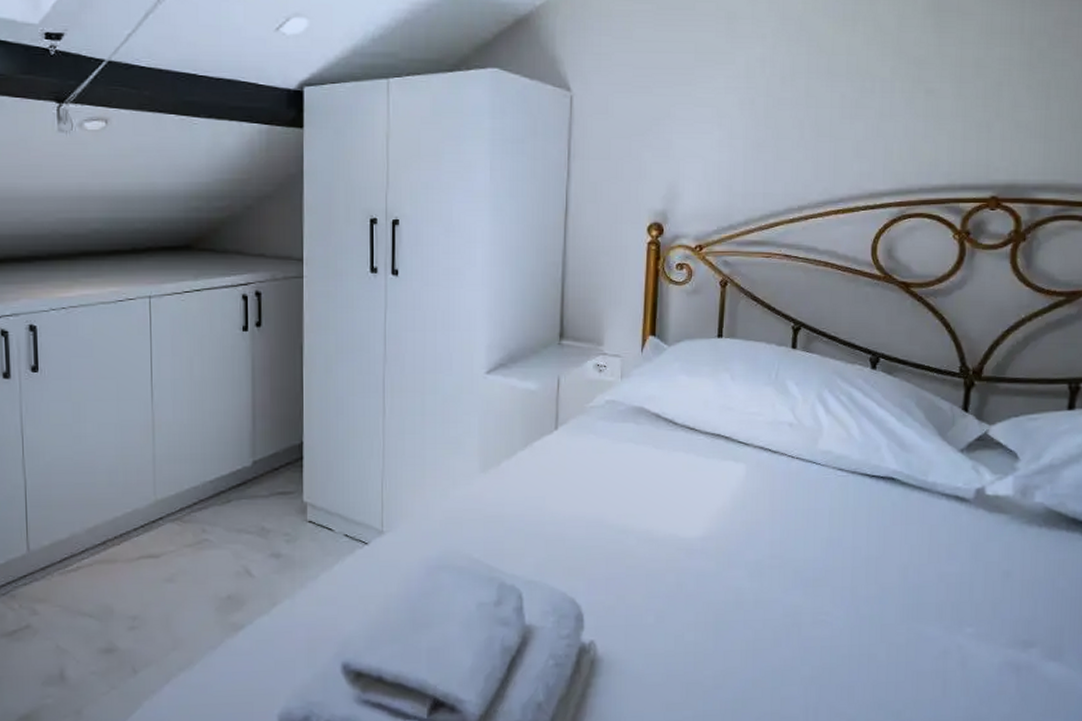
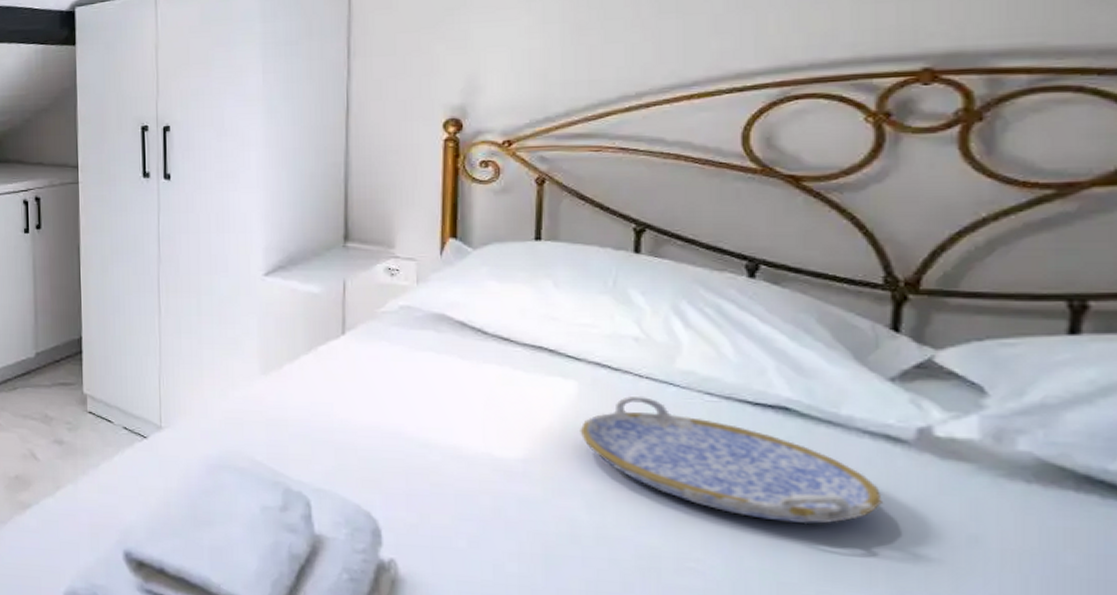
serving tray: none [746,474,952,574] -> present [580,395,882,525]

